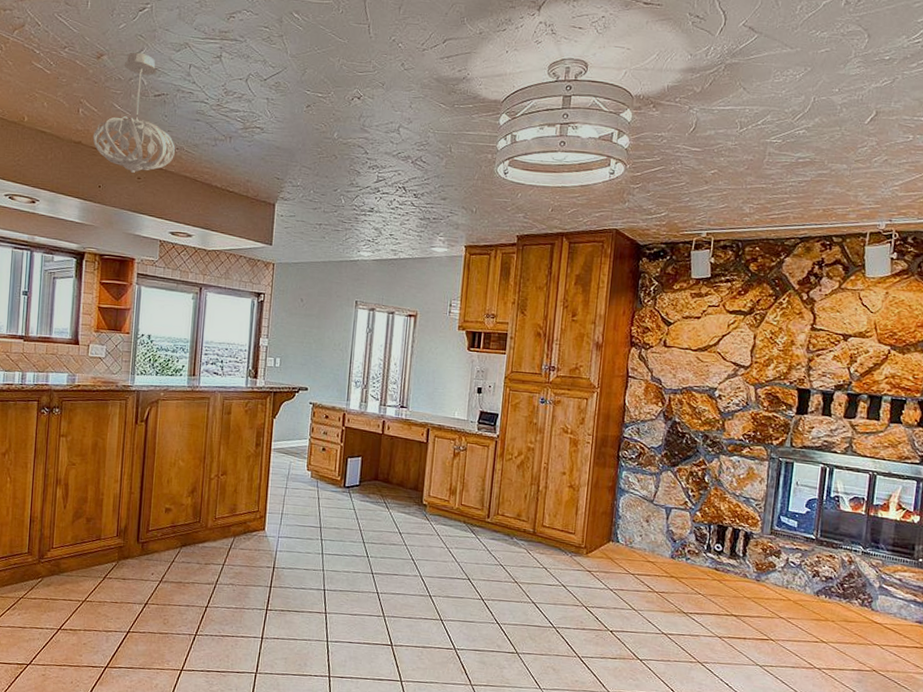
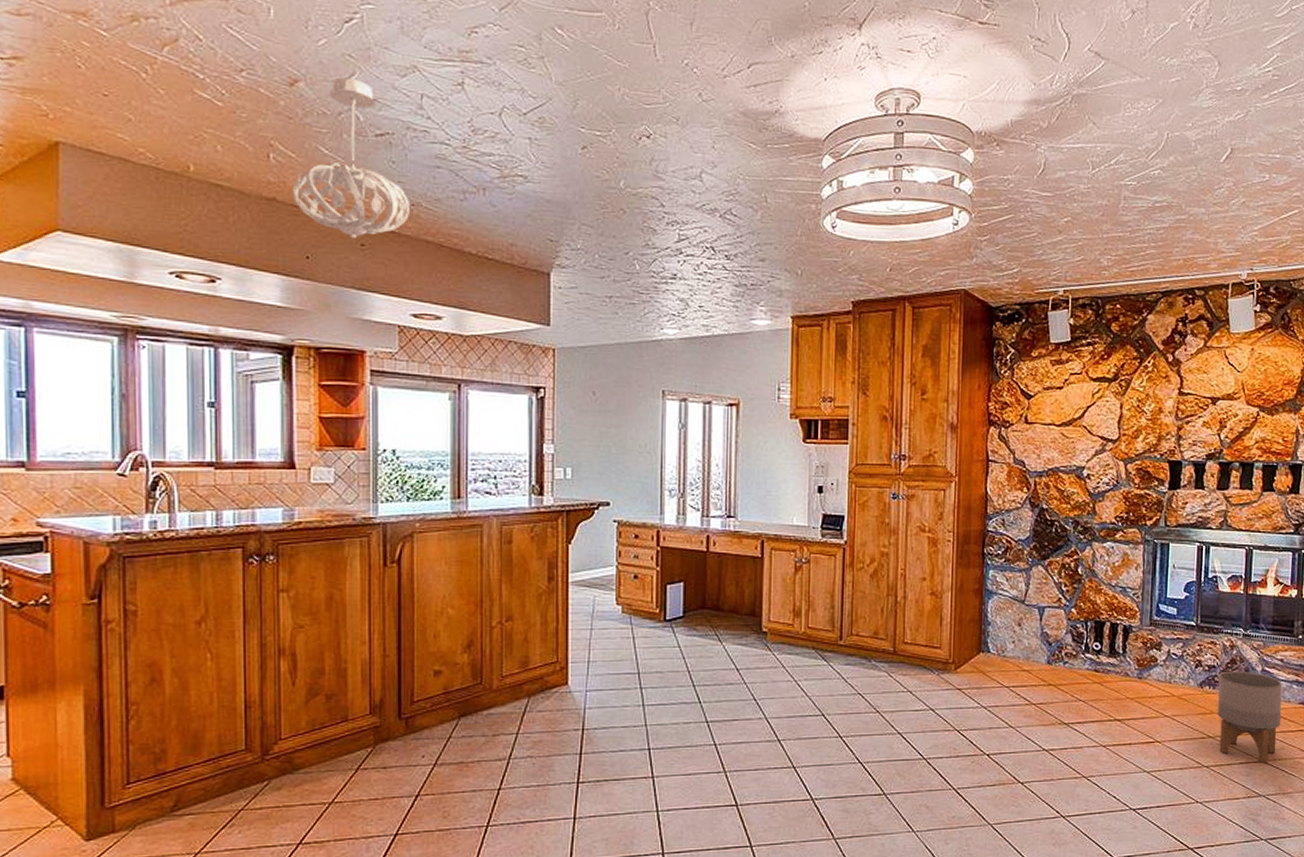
planter: none [832,583,899,674] -> present [1217,671,1282,764]

